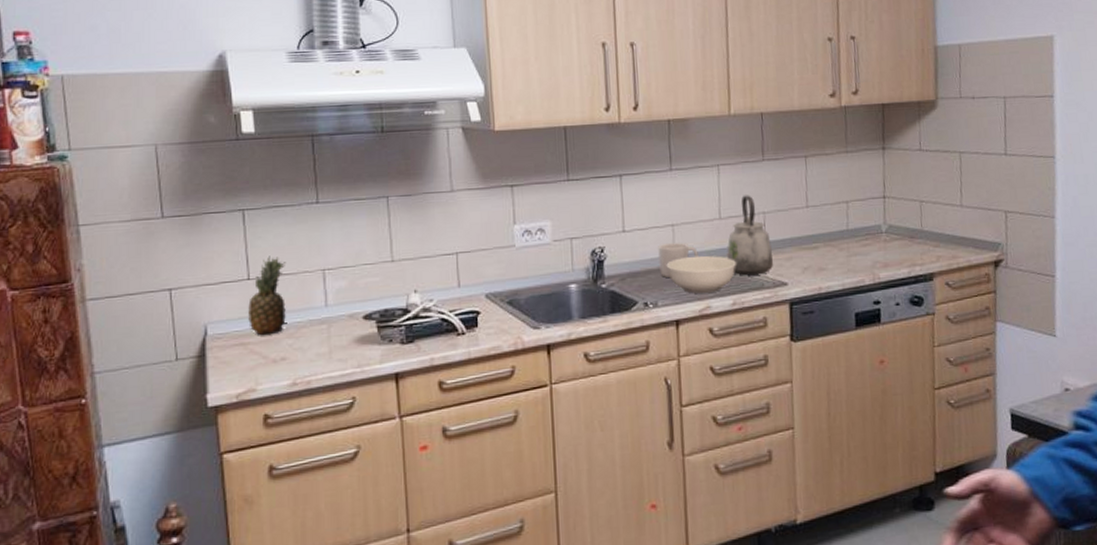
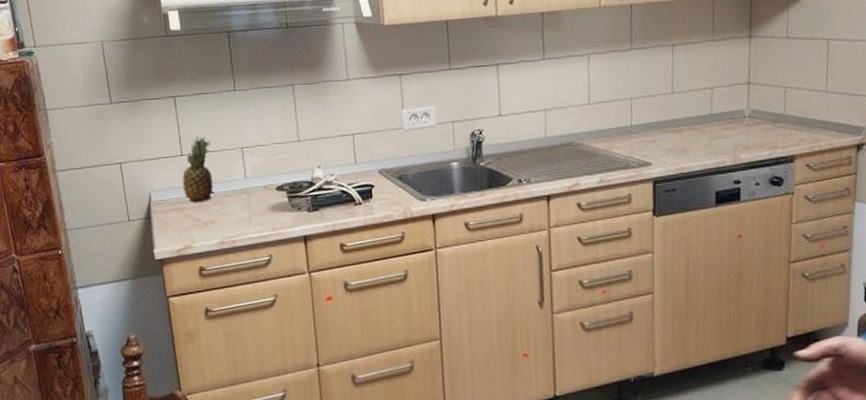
mug: present [658,242,699,277] -> none [531,125,569,157]
bowl: present [666,255,736,294] -> none [539,137,604,173]
kettle: present [727,195,774,276] -> none [595,82,639,156]

